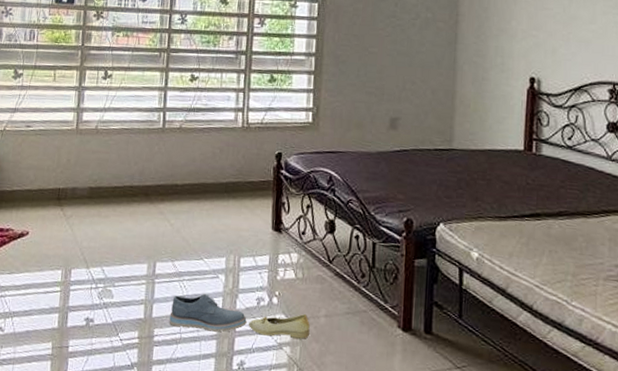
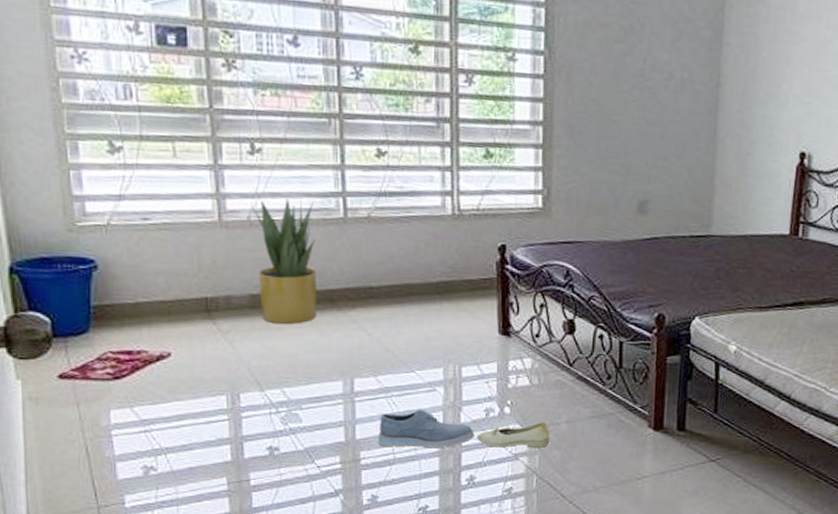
planter: none [95,111,143,213] -> present [251,197,318,324]

